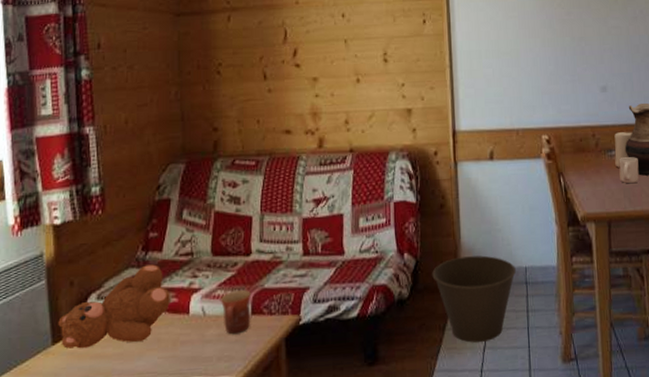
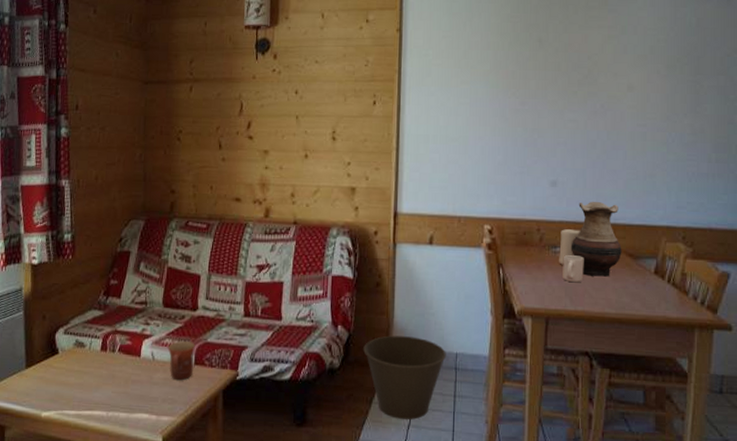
teddy bear: present [58,264,170,349] -> none [31,308,125,375]

